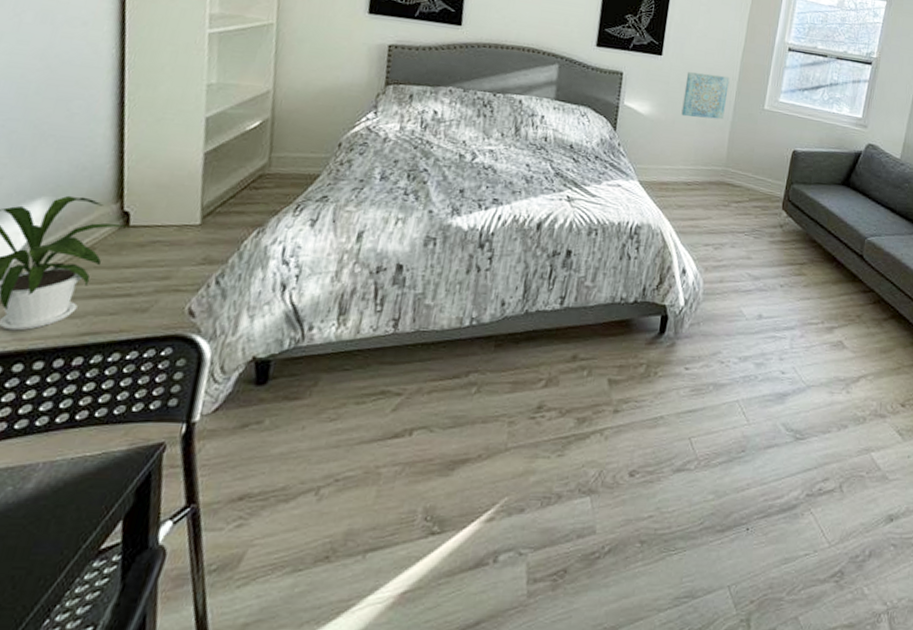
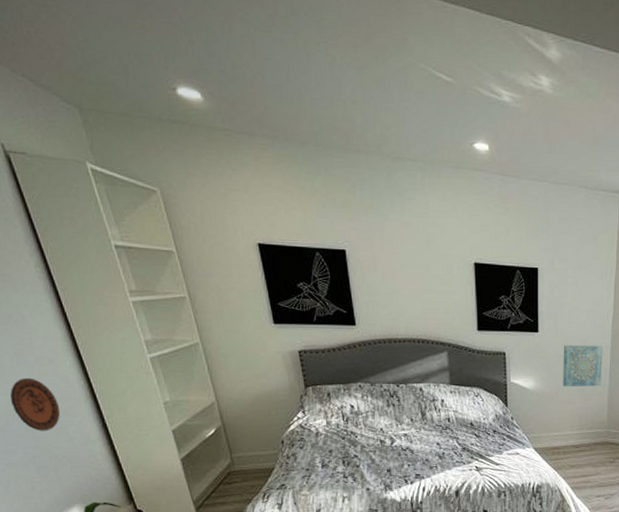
decorative plate: none [11,38,74,103] -> present [10,377,61,431]

